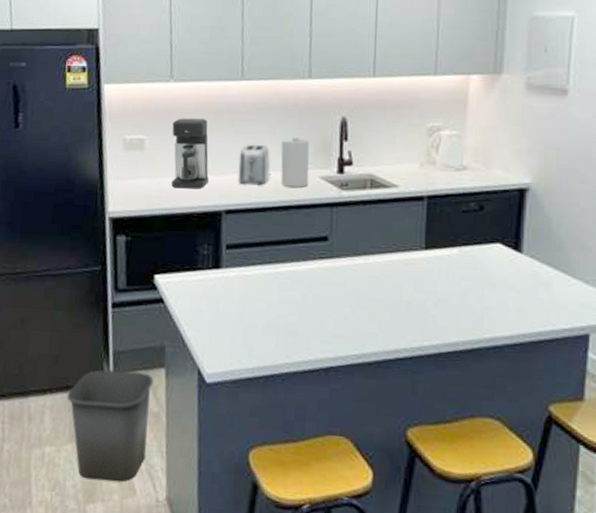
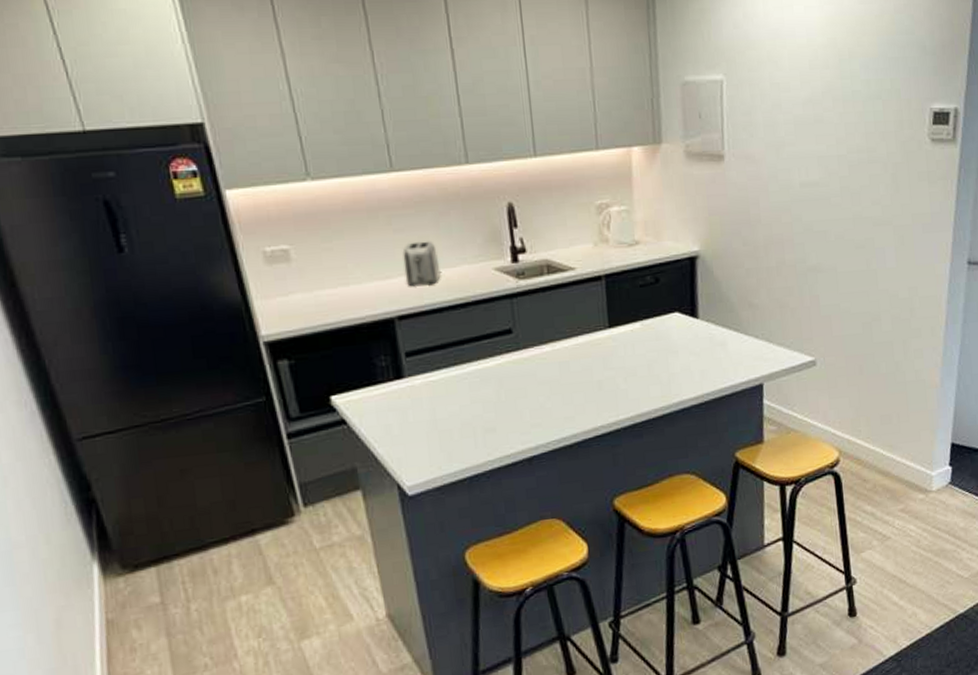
waste bin: present [67,369,154,482] -> none [254,499,356,618]
coffee maker: present [171,118,209,189] -> none [319,219,373,300]
paper towel holder: present [280,138,310,188] -> none [447,230,484,284]

